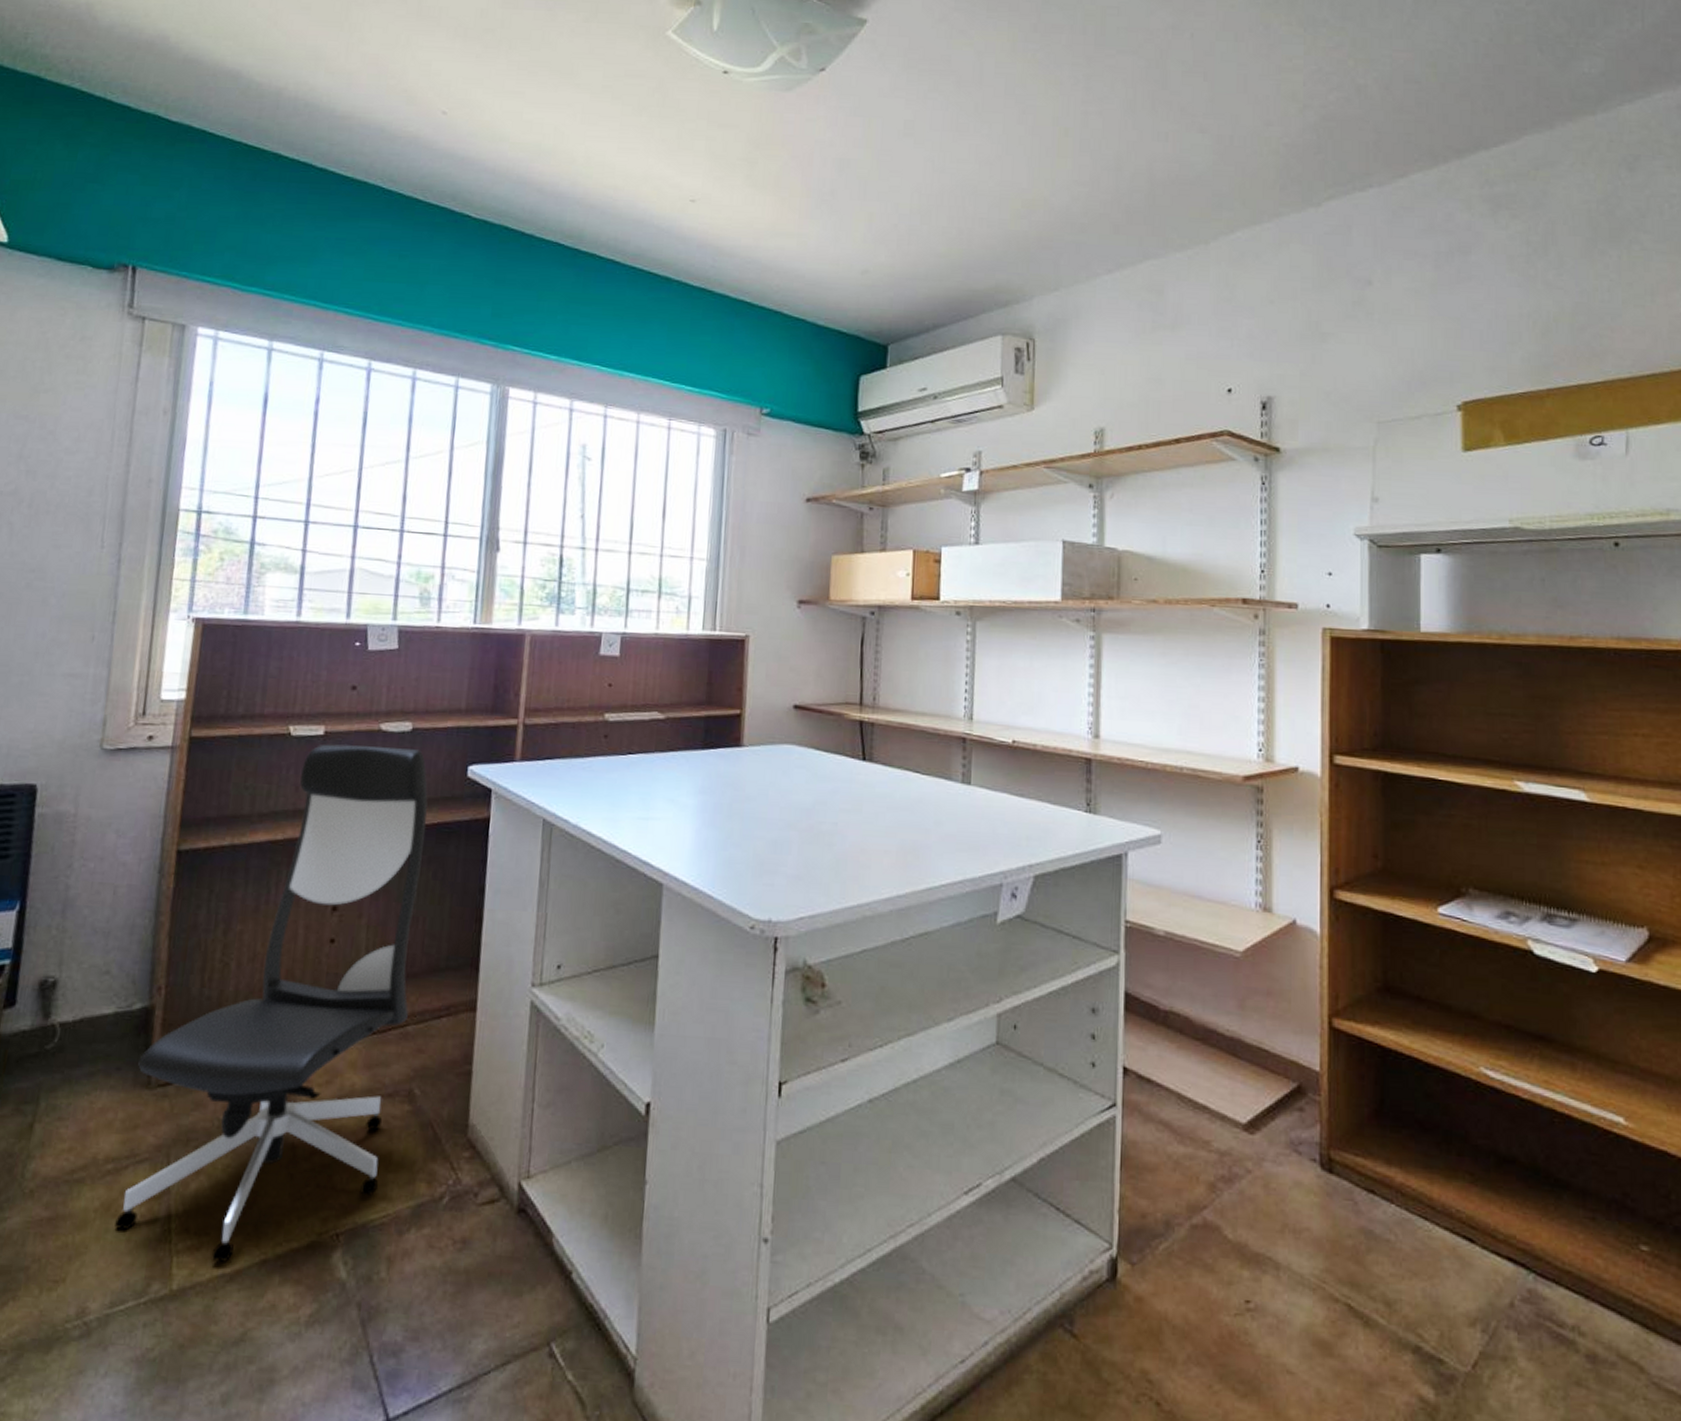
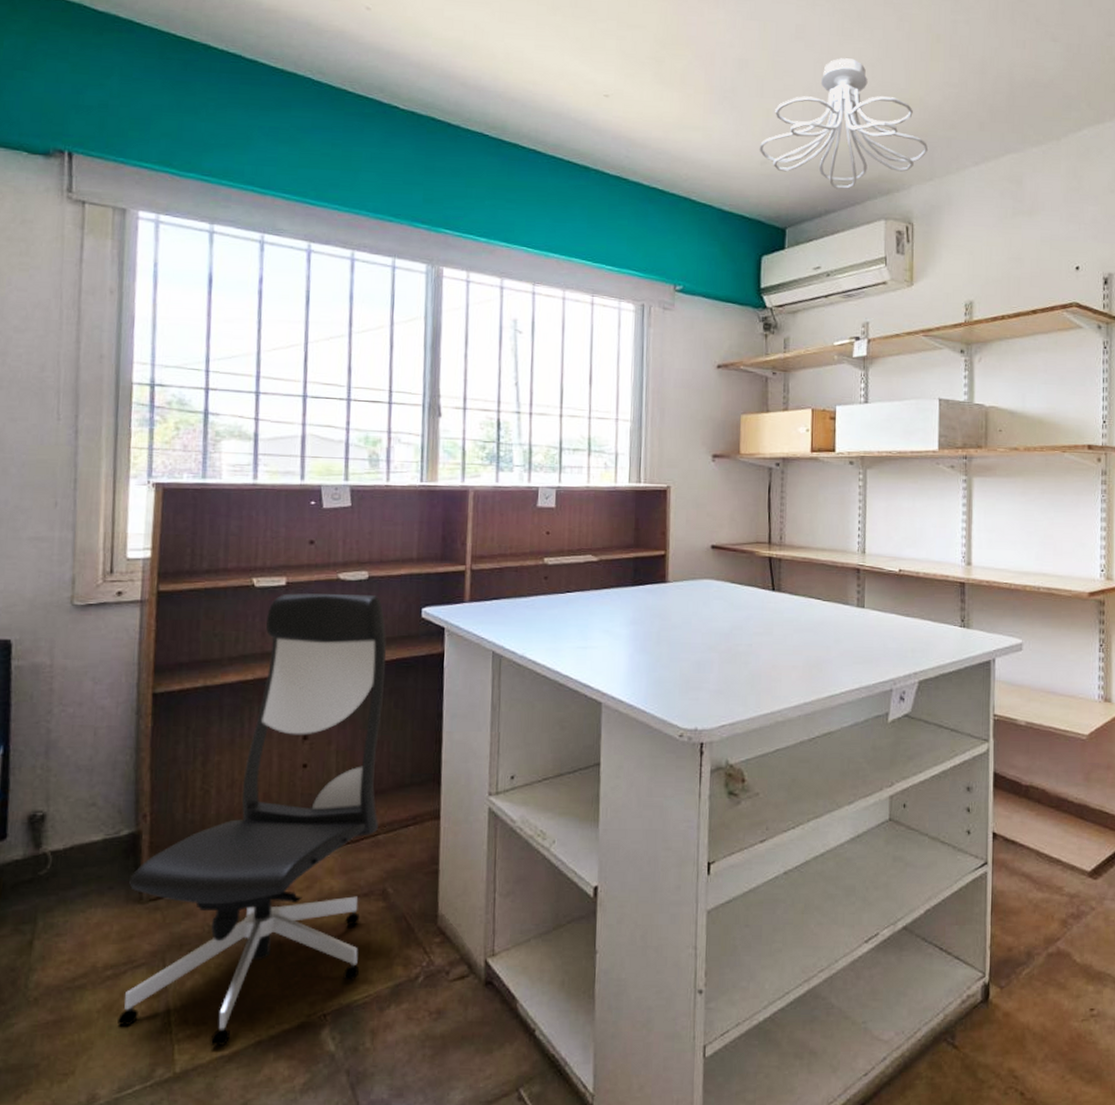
ceiling light fixture: none [859,155,1054,302] -> present [759,58,929,190]

